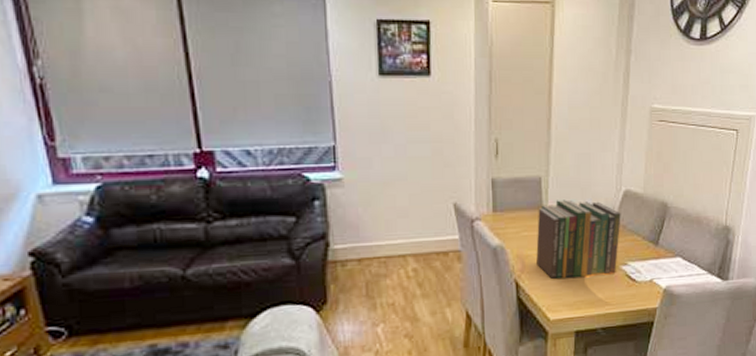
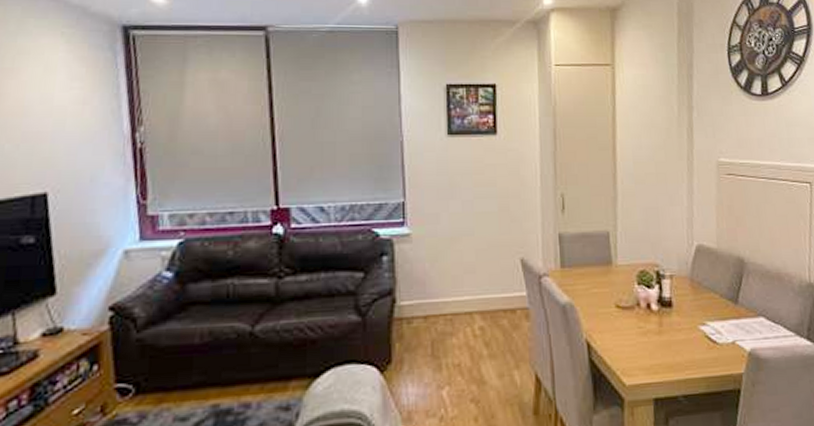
books: present [536,200,621,279] -> none [607,255,696,340]

